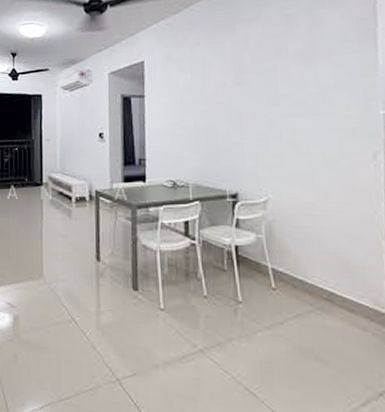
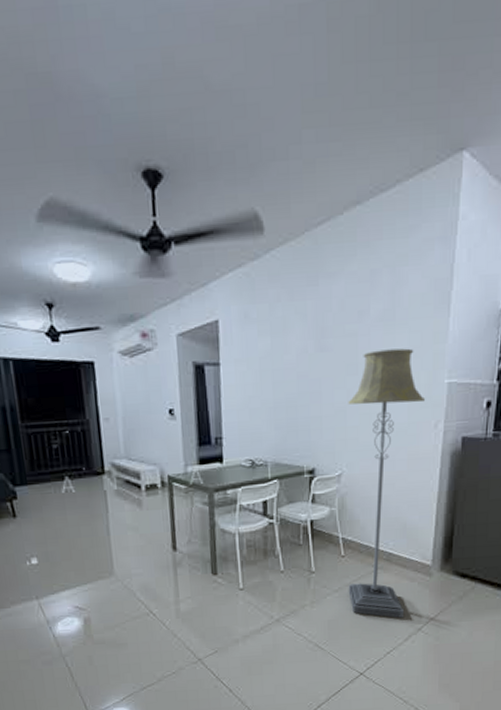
floor lamp: none [270,81,358,375] -> present [348,348,425,618]

